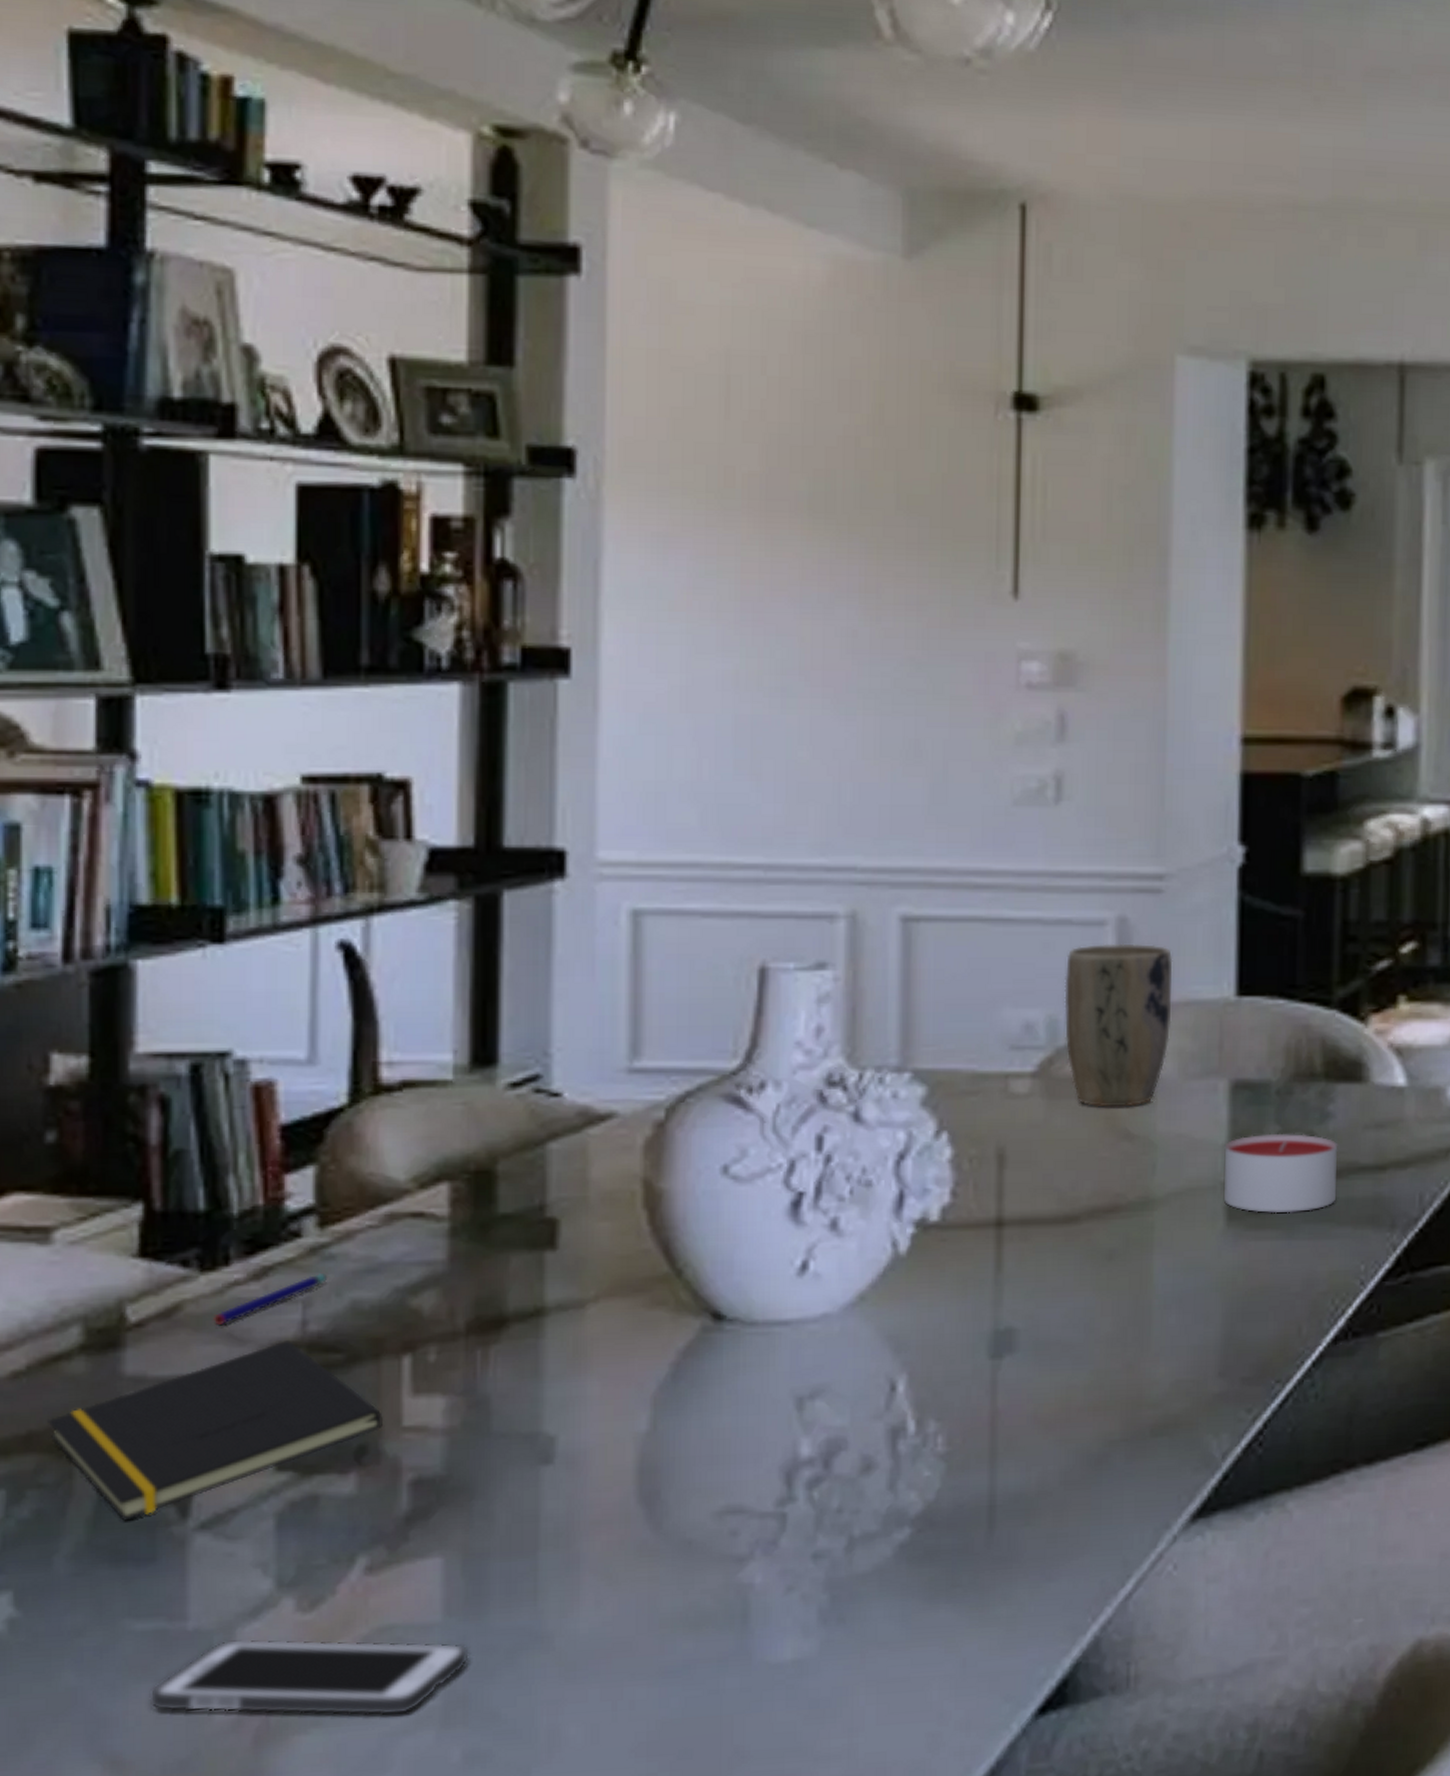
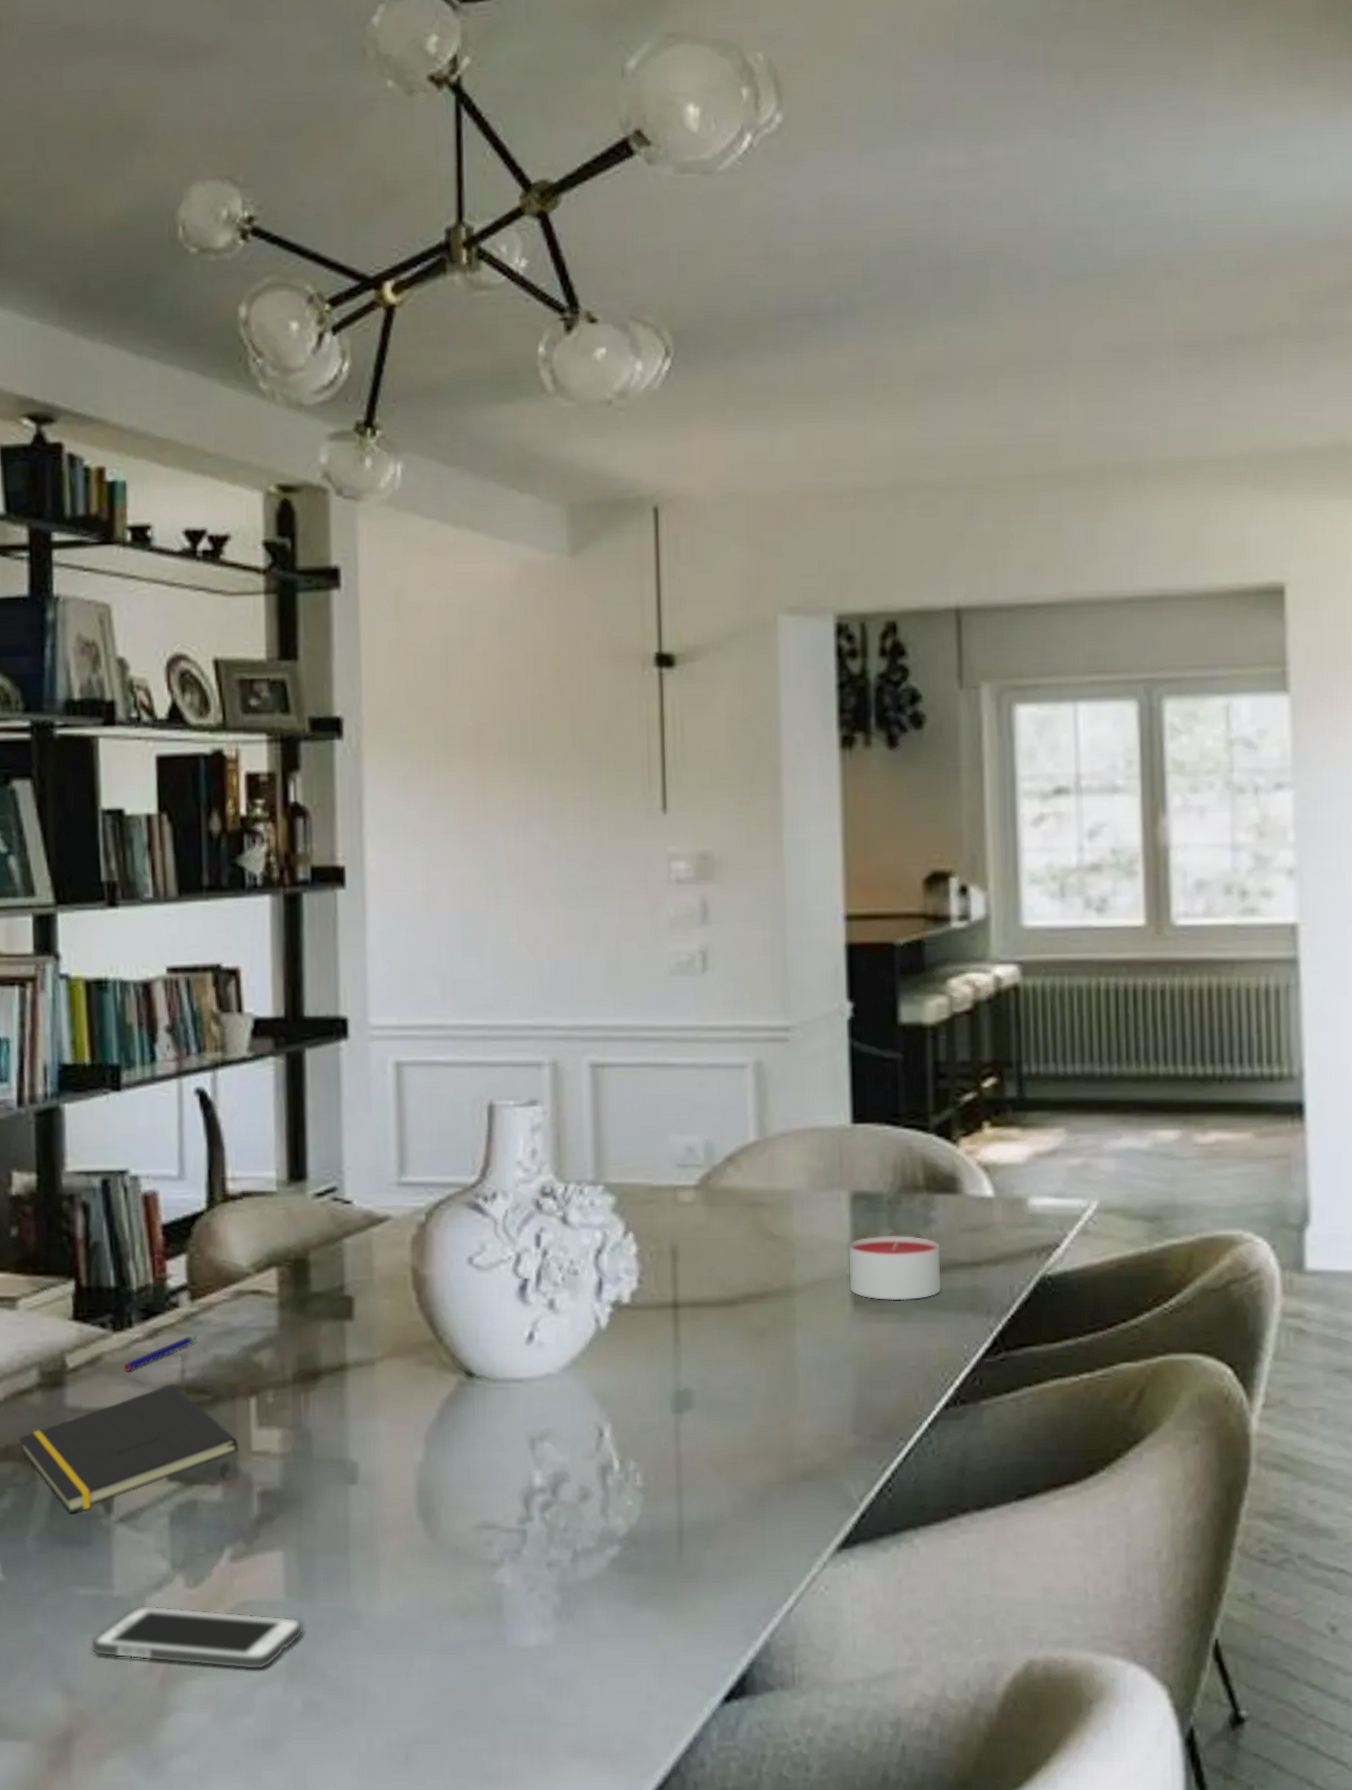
plant pot: present [1064,943,1173,1107] -> none [716,1082,801,1214]

